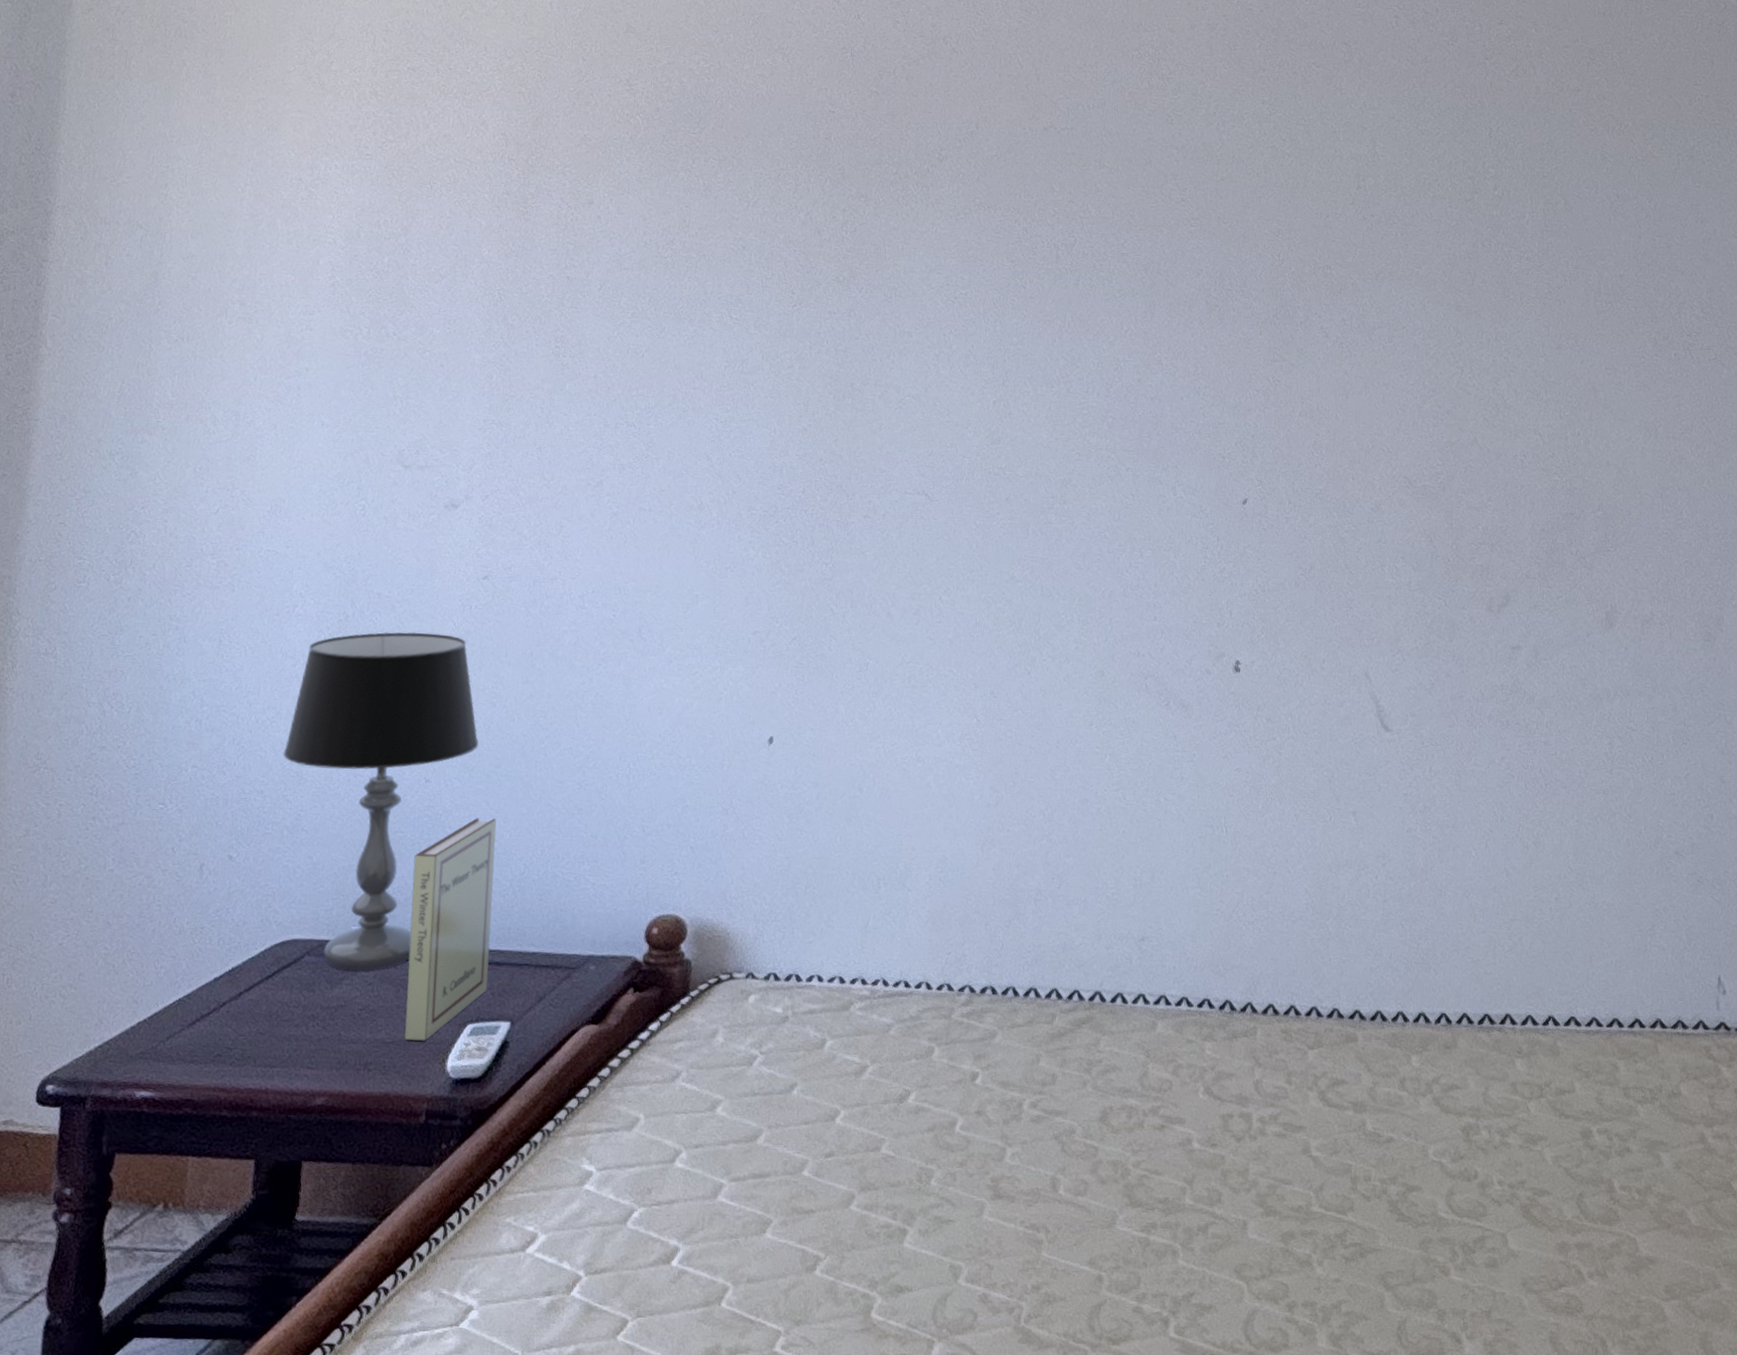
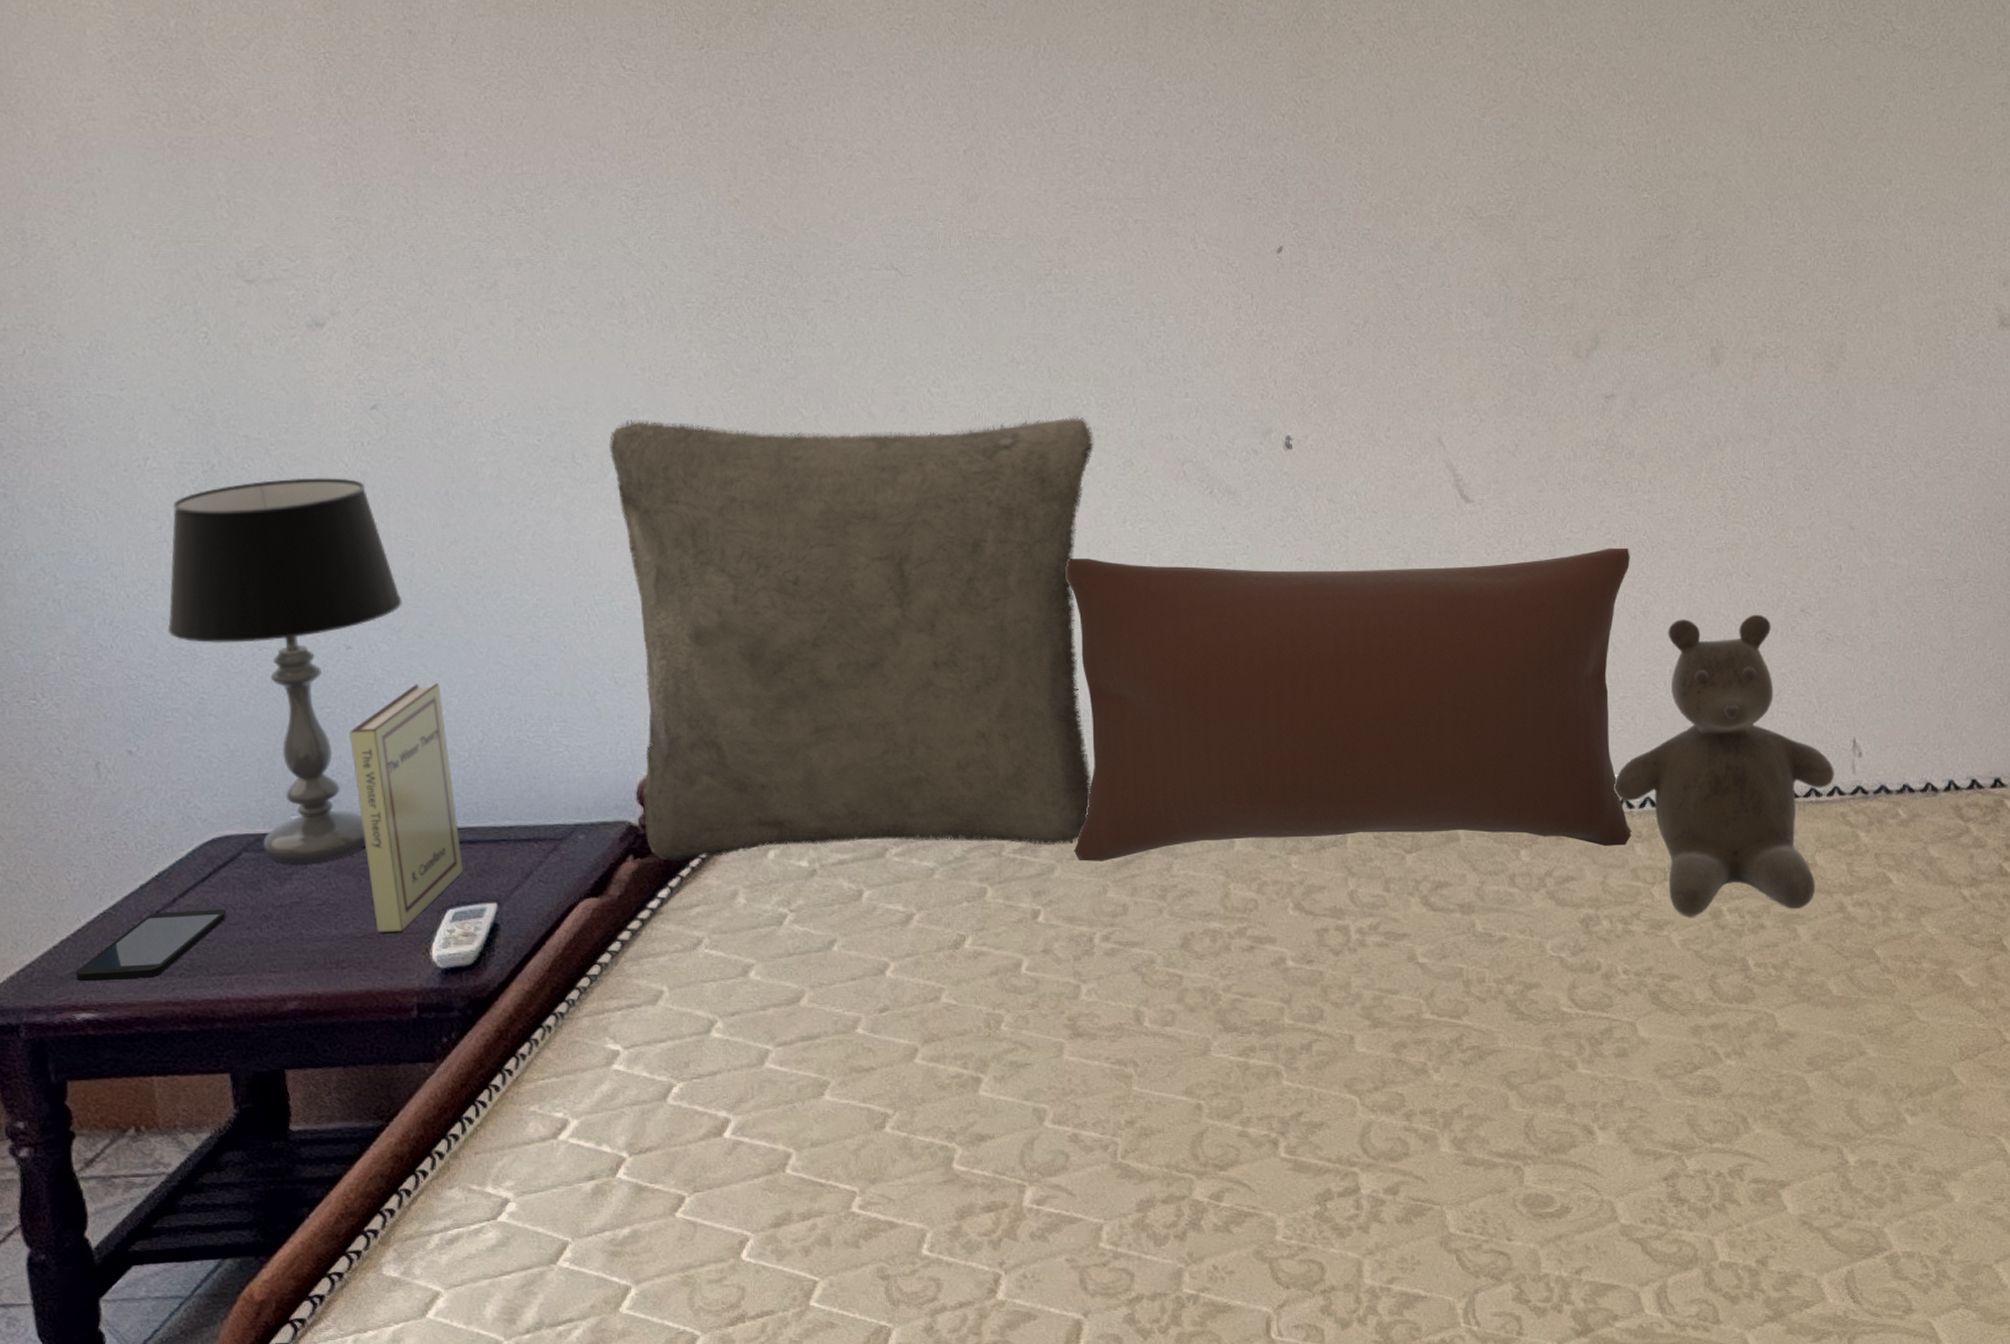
phone: none [144,1004,282,1064] -> present [76,909,227,982]
pillow: none [647,604,1074,1014] -> present [608,416,1094,861]
pillow: none [1015,753,1526,1060] -> present [1067,548,1632,862]
teddy bear: none [1499,852,1700,1137] -> present [1614,614,1834,916]

